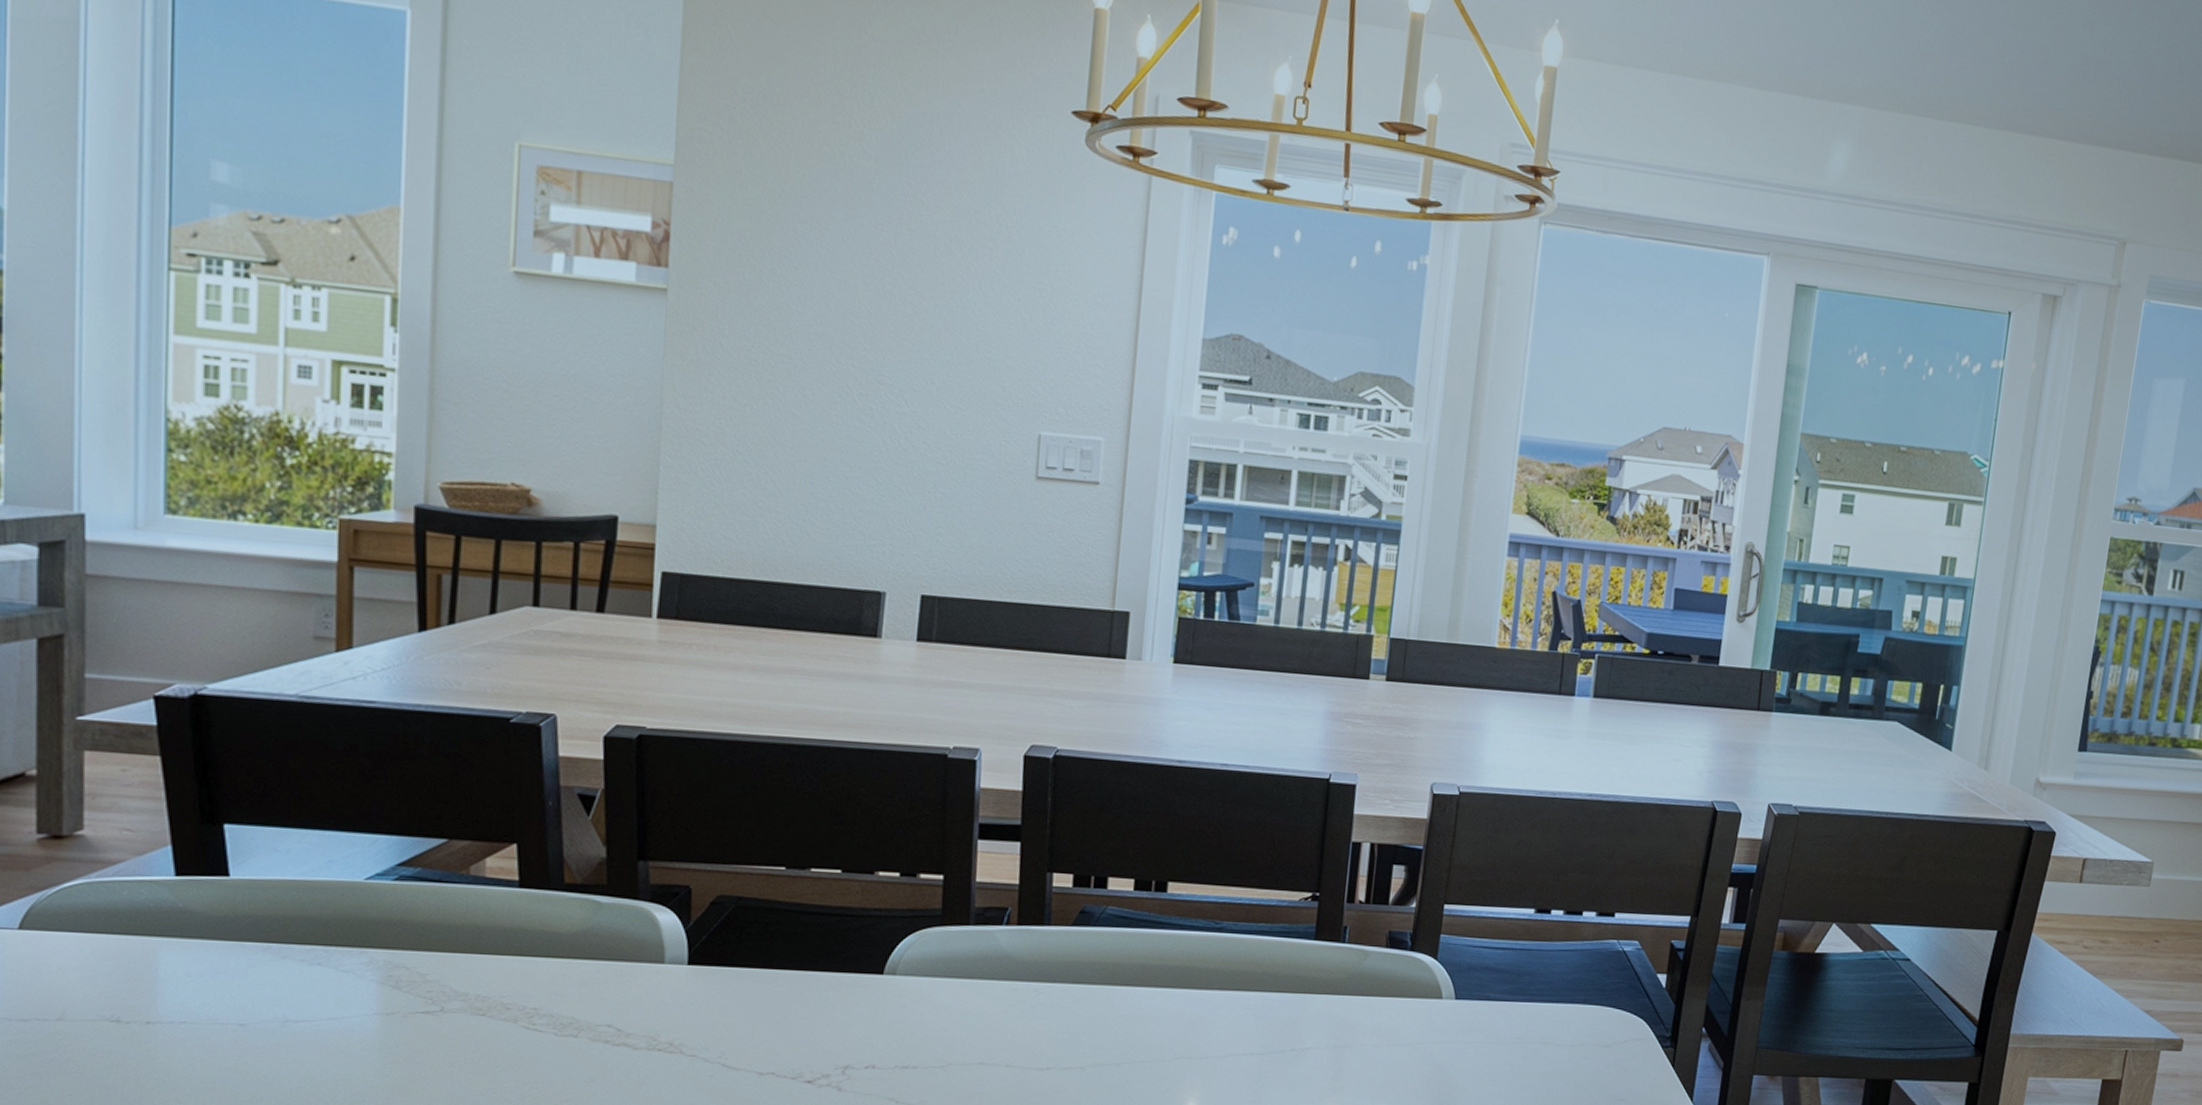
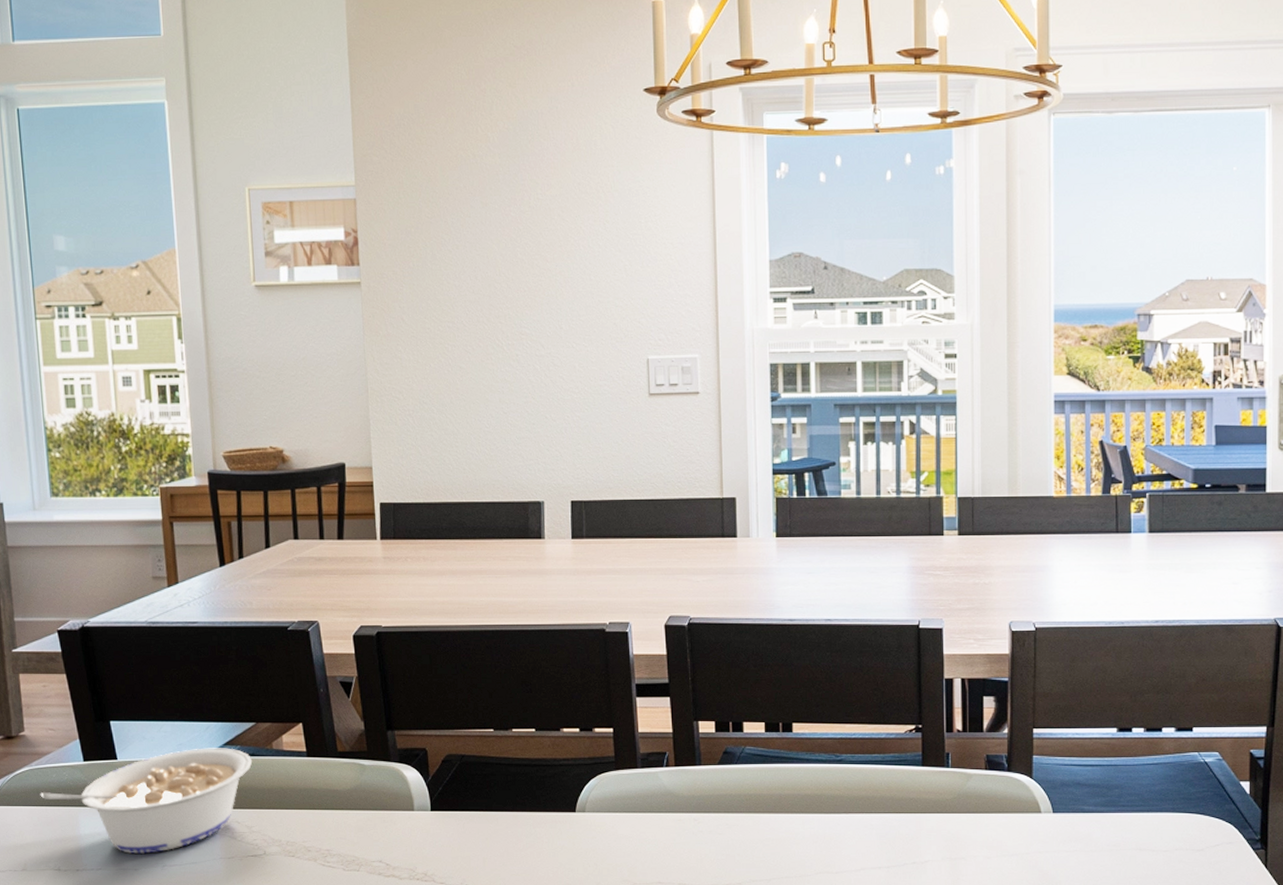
legume: none [98,868,438,1005] -> present [40,748,253,855]

